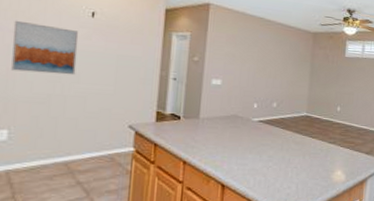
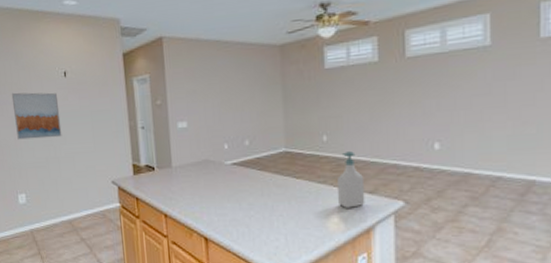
soap bottle: none [343,121,364,164] -> present [337,151,365,208]

